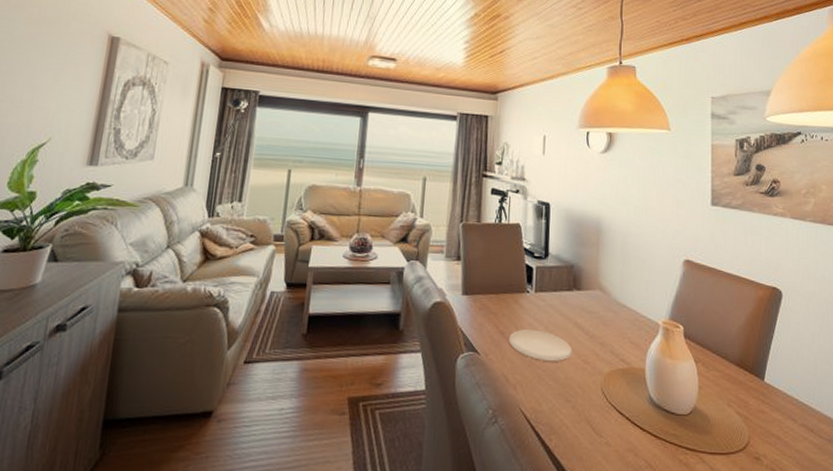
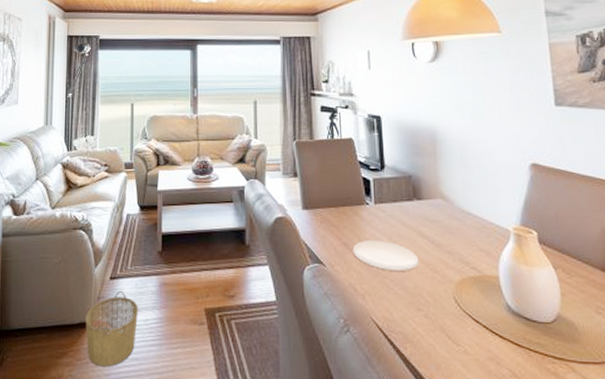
basket: none [208,376,274,462] -> present [85,290,139,367]

